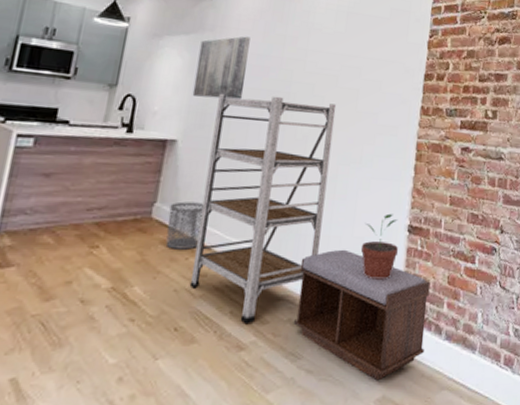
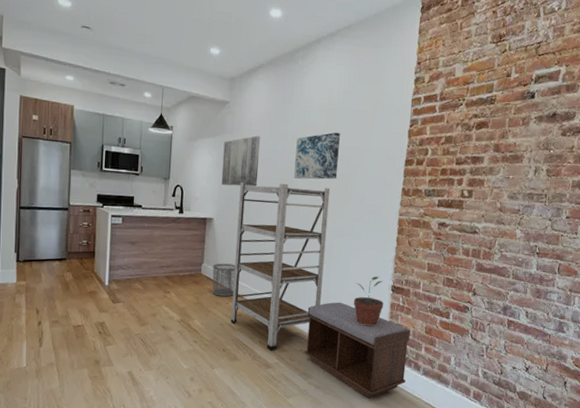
wall art: none [291,38,350,94] -> present [294,132,340,180]

